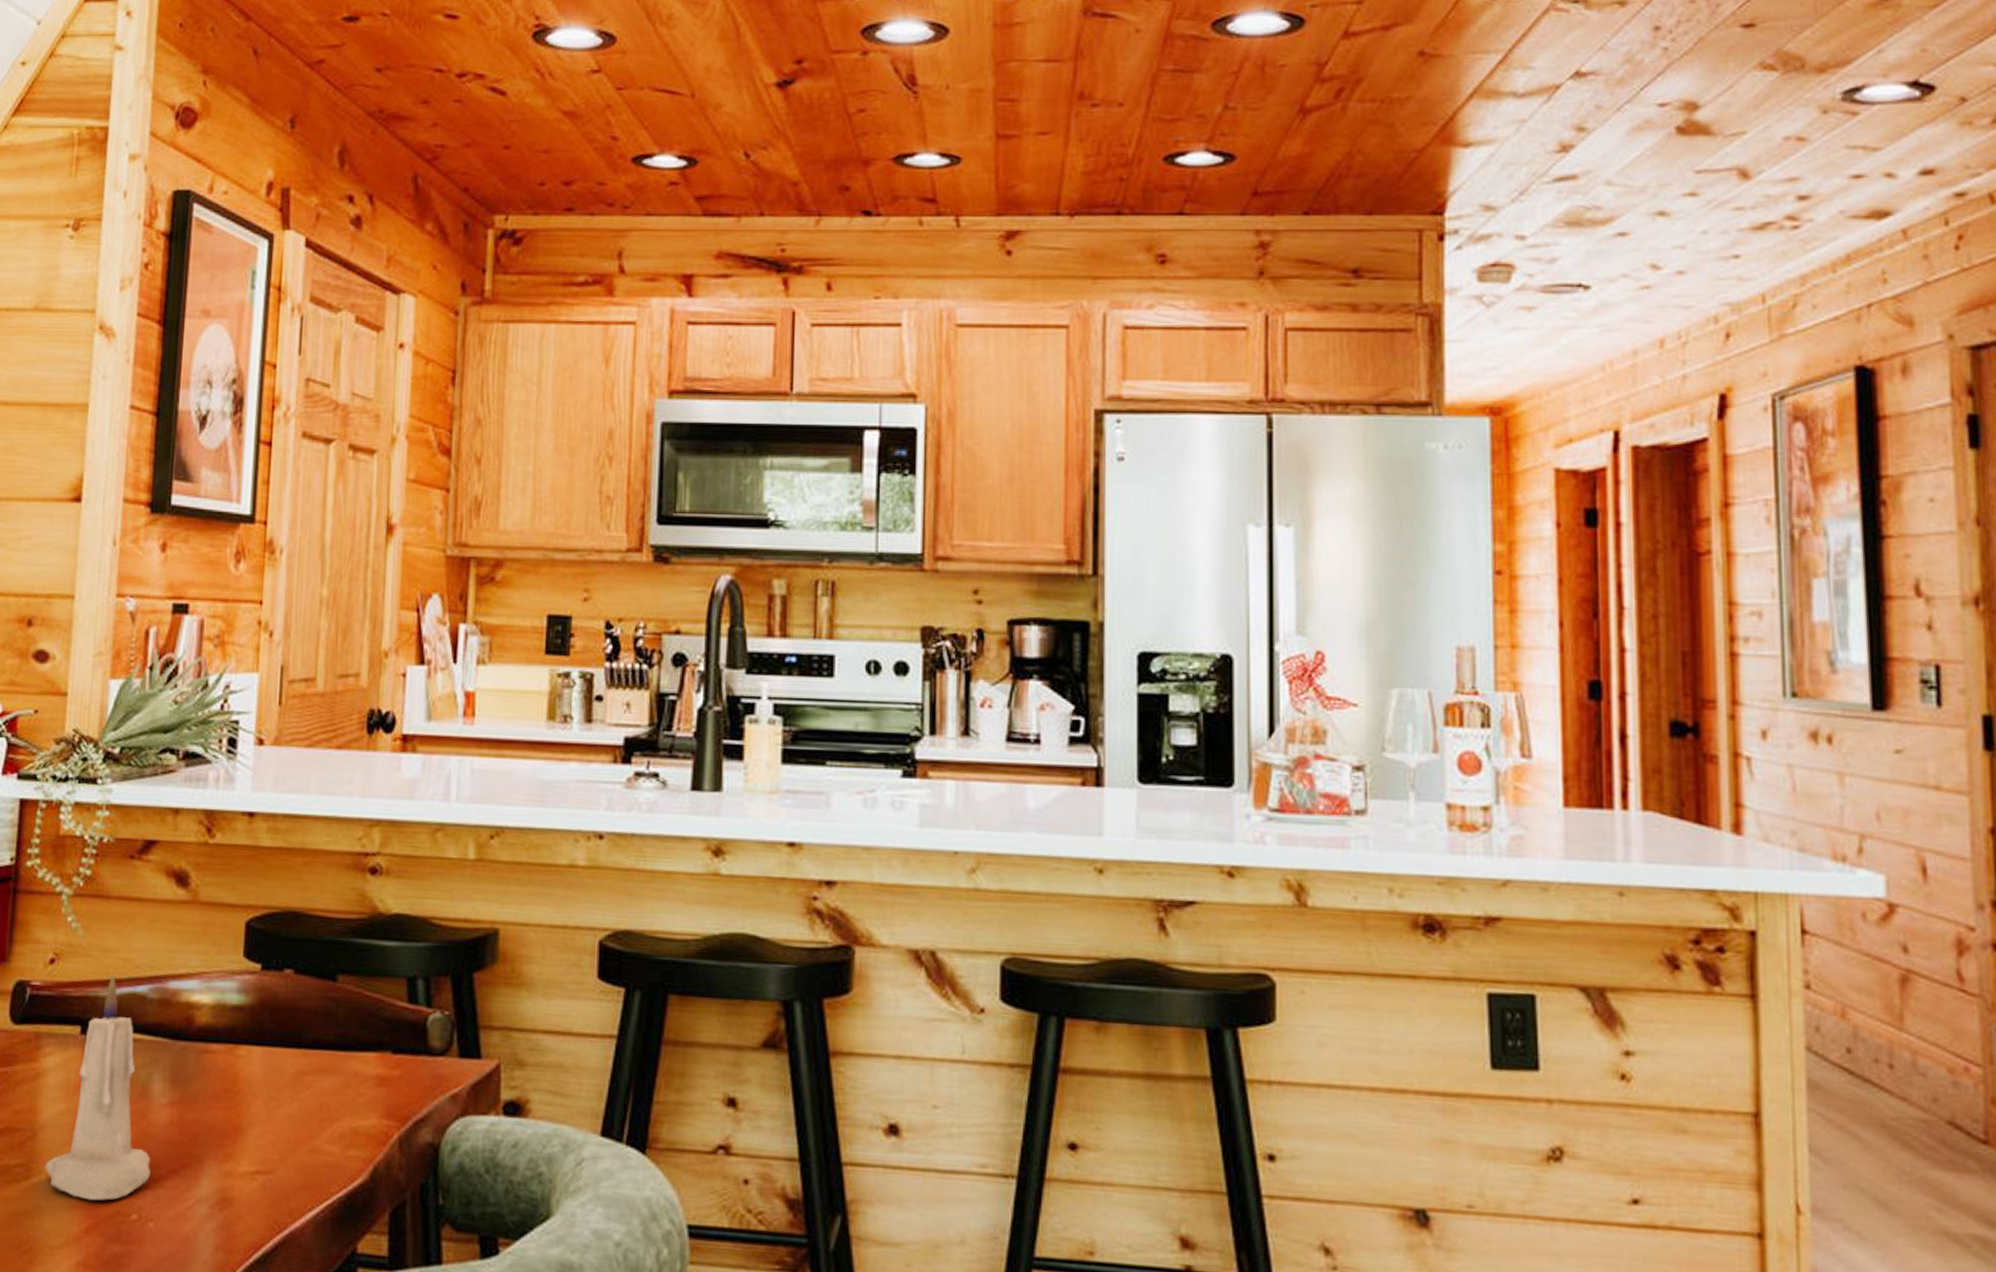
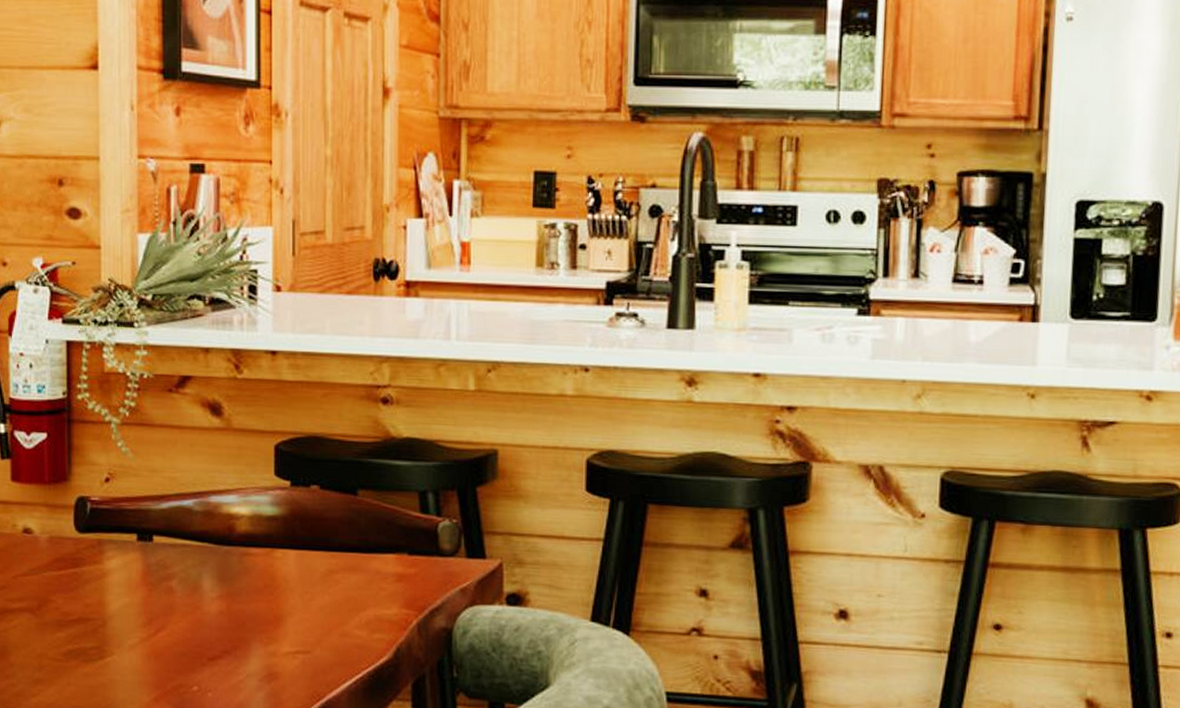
candle: present [45,975,151,1201] -> none [116,492,206,676]

